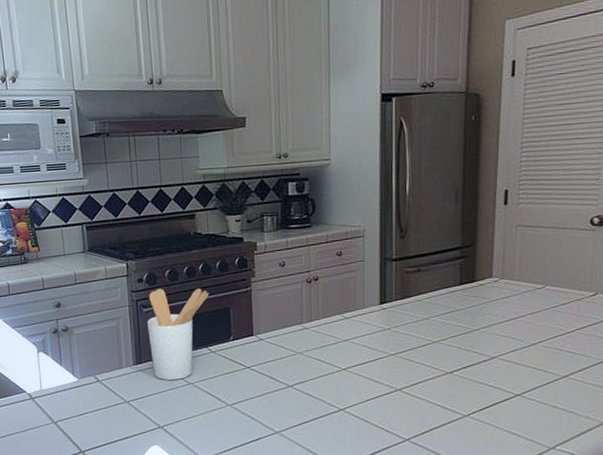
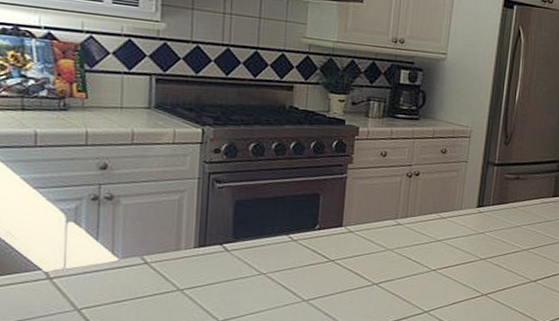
utensil holder: present [147,288,210,380] -> none [218,162,299,269]

